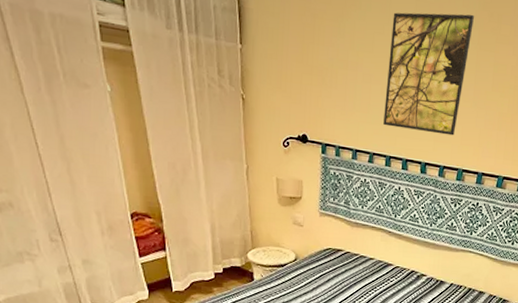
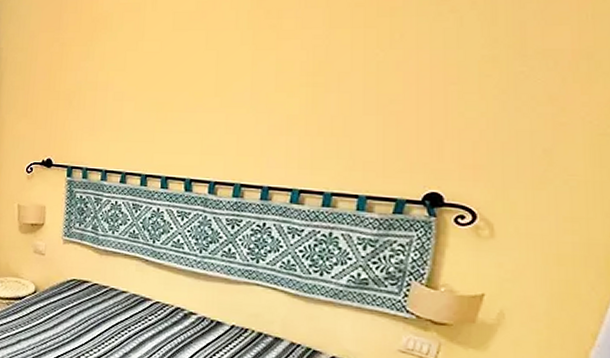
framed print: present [383,12,474,136] -> none [138,15,246,147]

